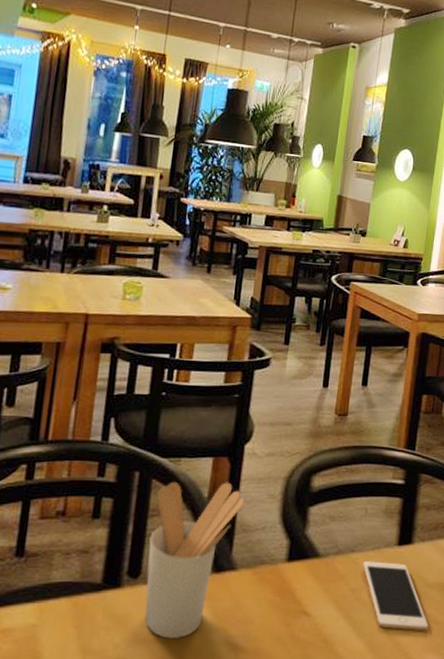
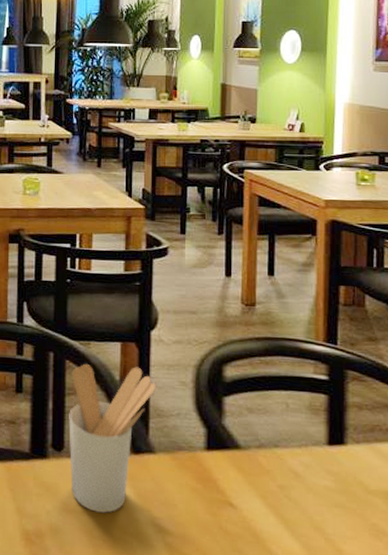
cell phone: present [363,561,429,631] -> none [289,458,375,541]

